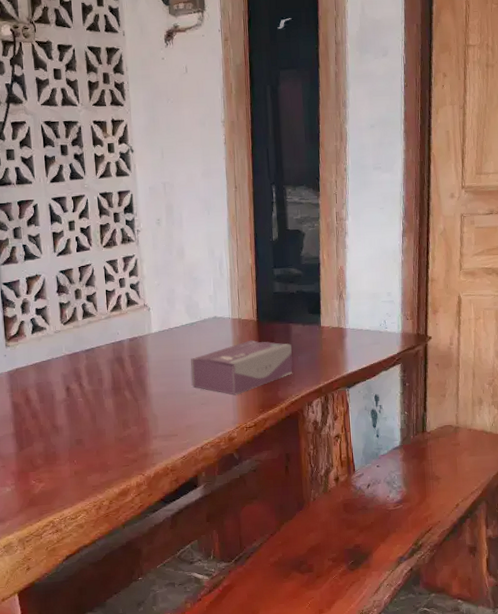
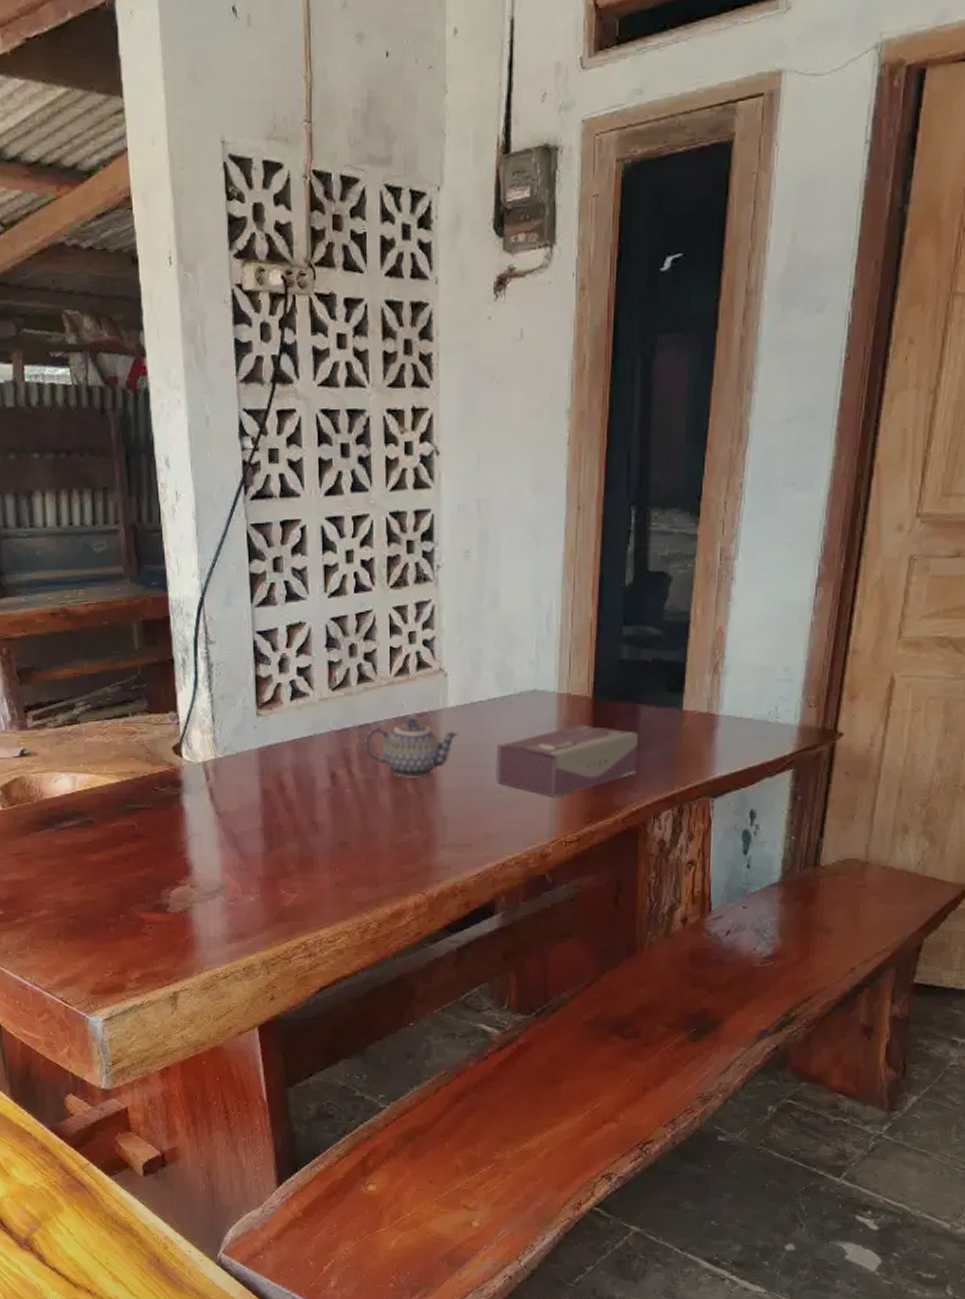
teapot: none [90,341,162,387] -> present [364,717,459,778]

